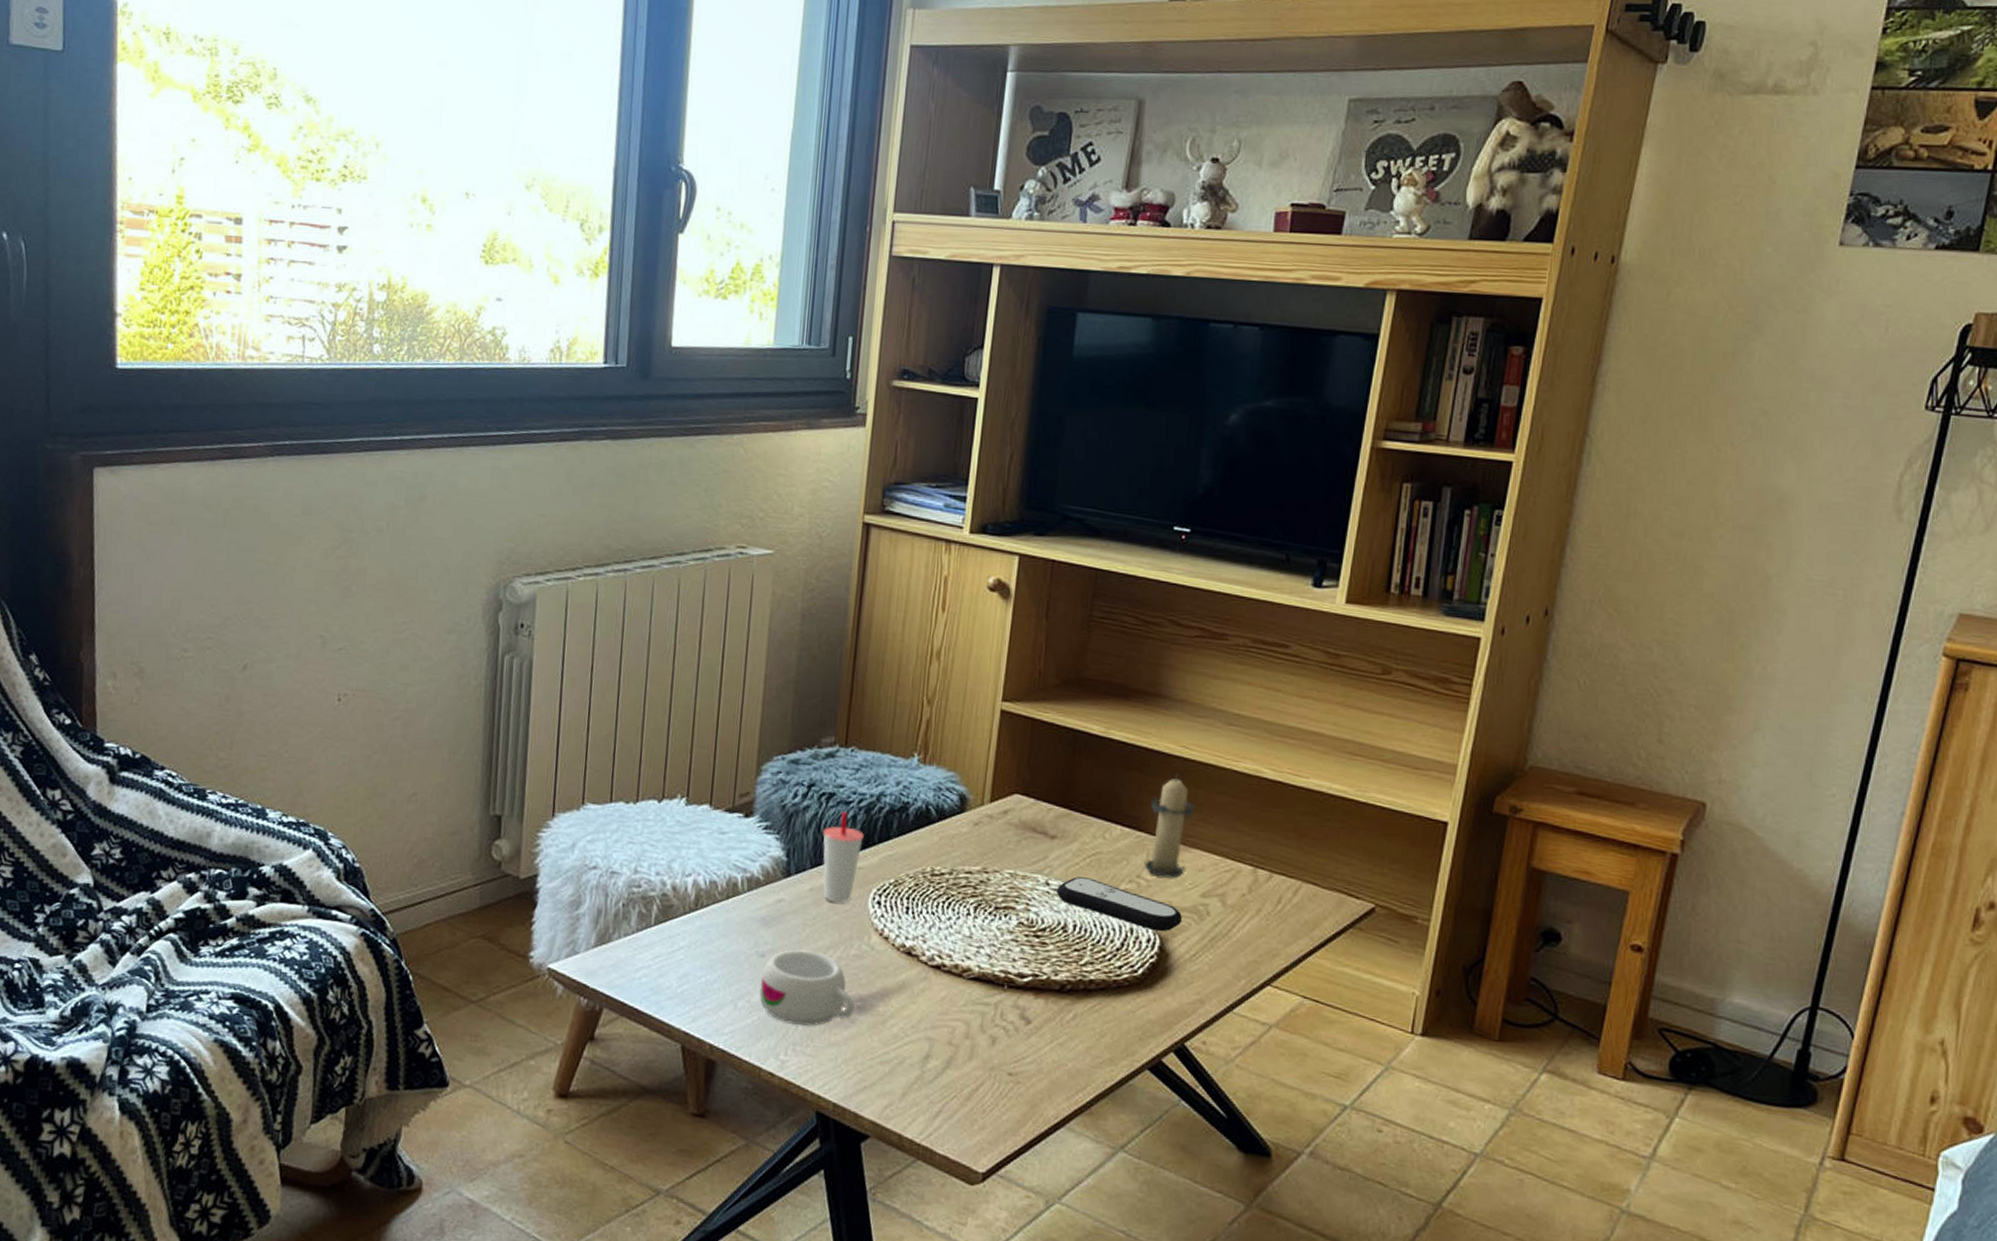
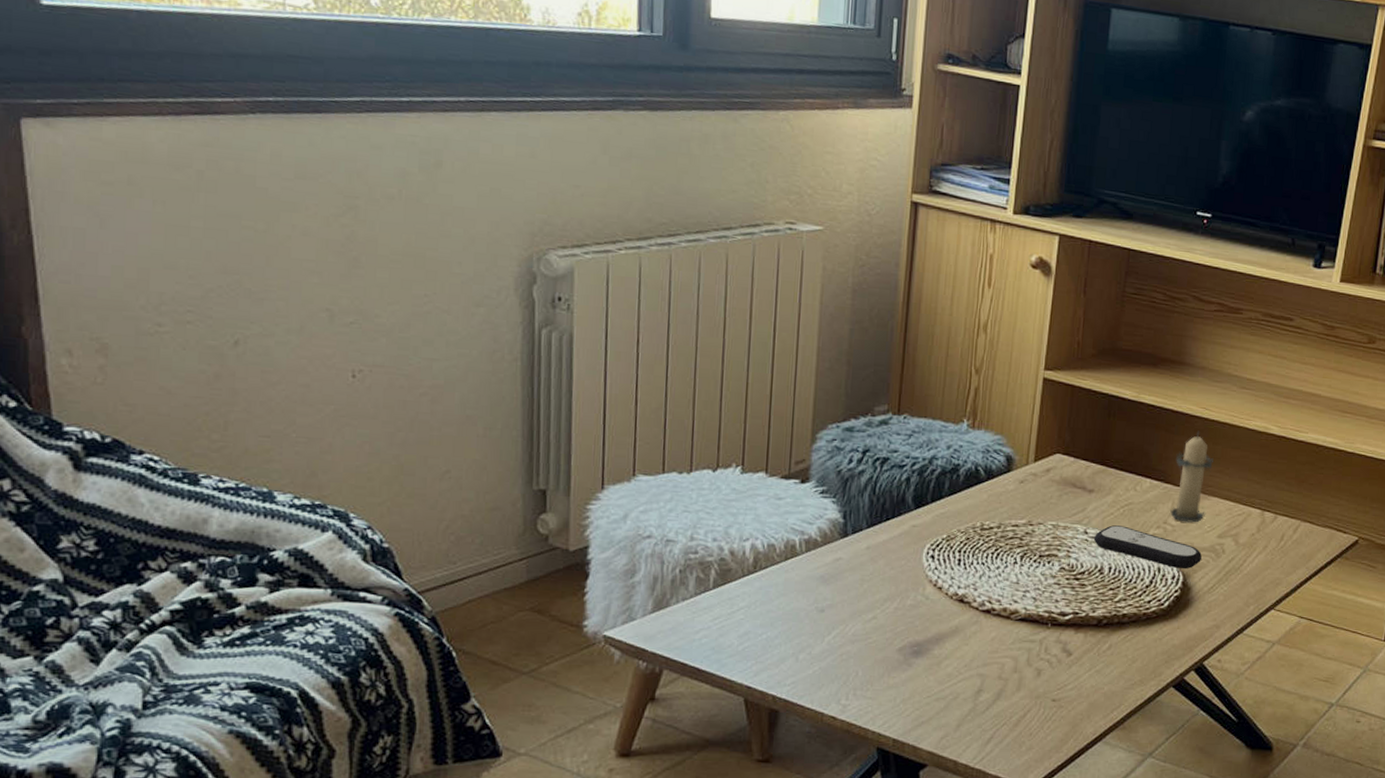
mug: present [758,950,855,1026] -> none [819,603,912,672]
cup: present [822,811,864,903] -> none [878,474,917,559]

